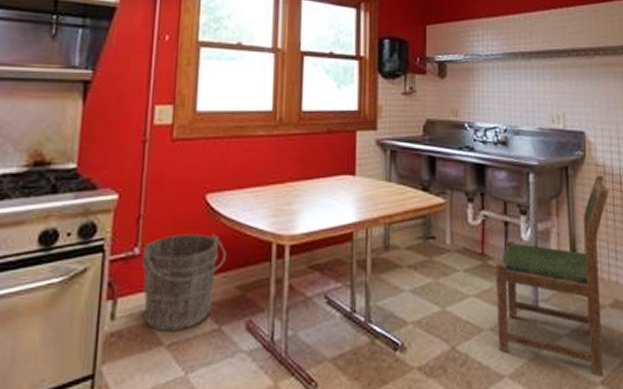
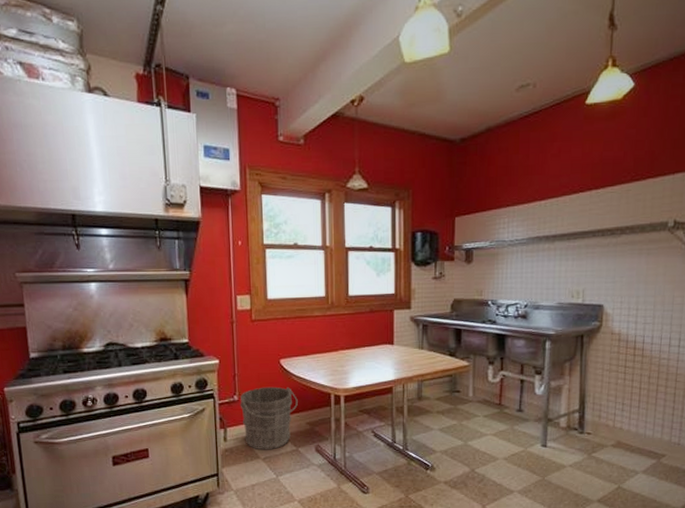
dining chair: present [495,175,609,377] -> none [510,342,622,497]

